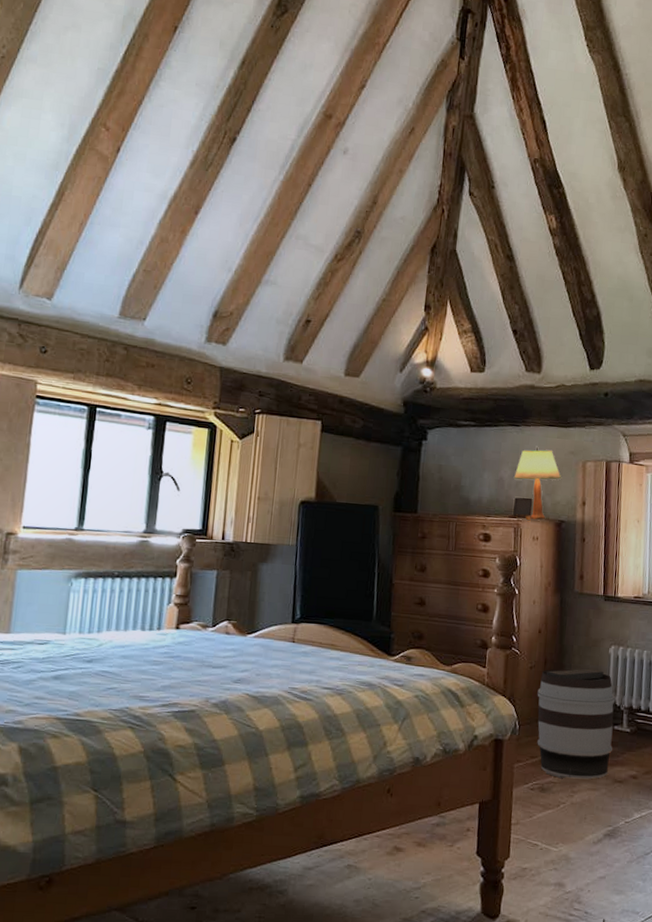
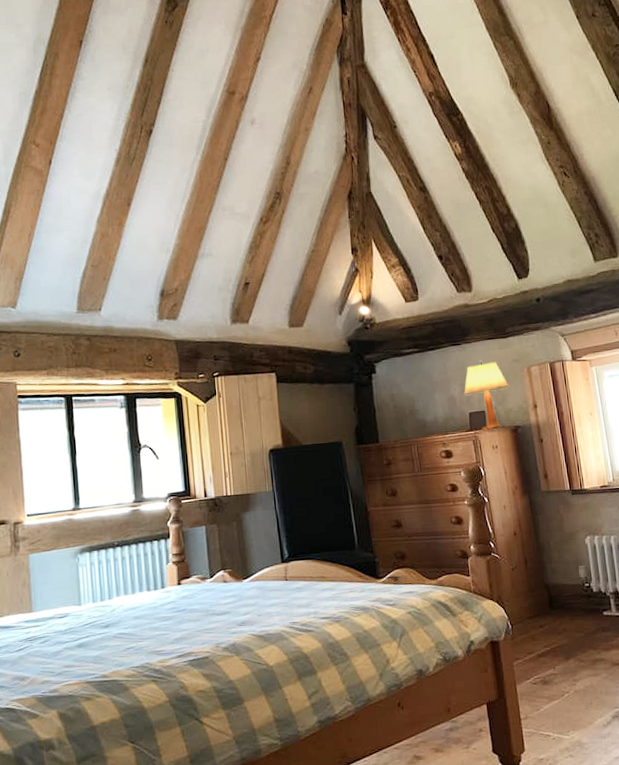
barrel: present [537,668,616,779] -> none [523,561,606,669]

